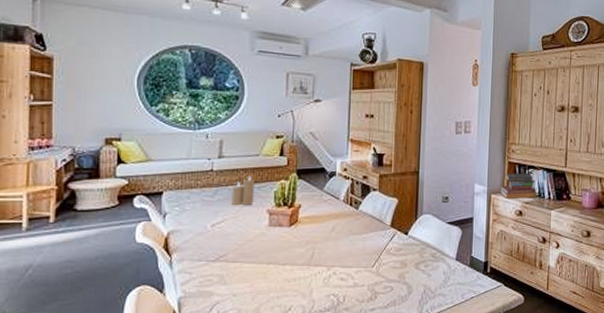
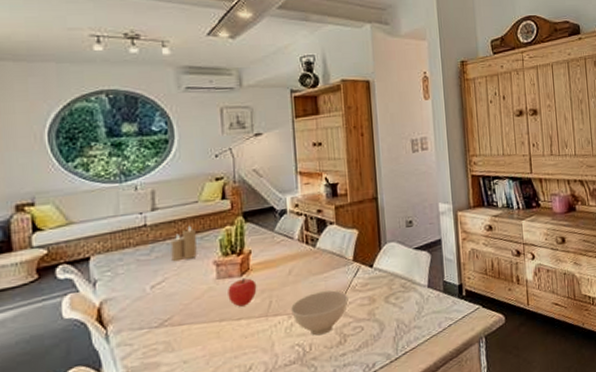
fruit: none [277,228,303,253] -> present [228,277,257,307]
bowl: none [330,250,383,289] -> present [290,290,348,336]
books: present [500,173,536,200] -> none [466,185,504,215]

